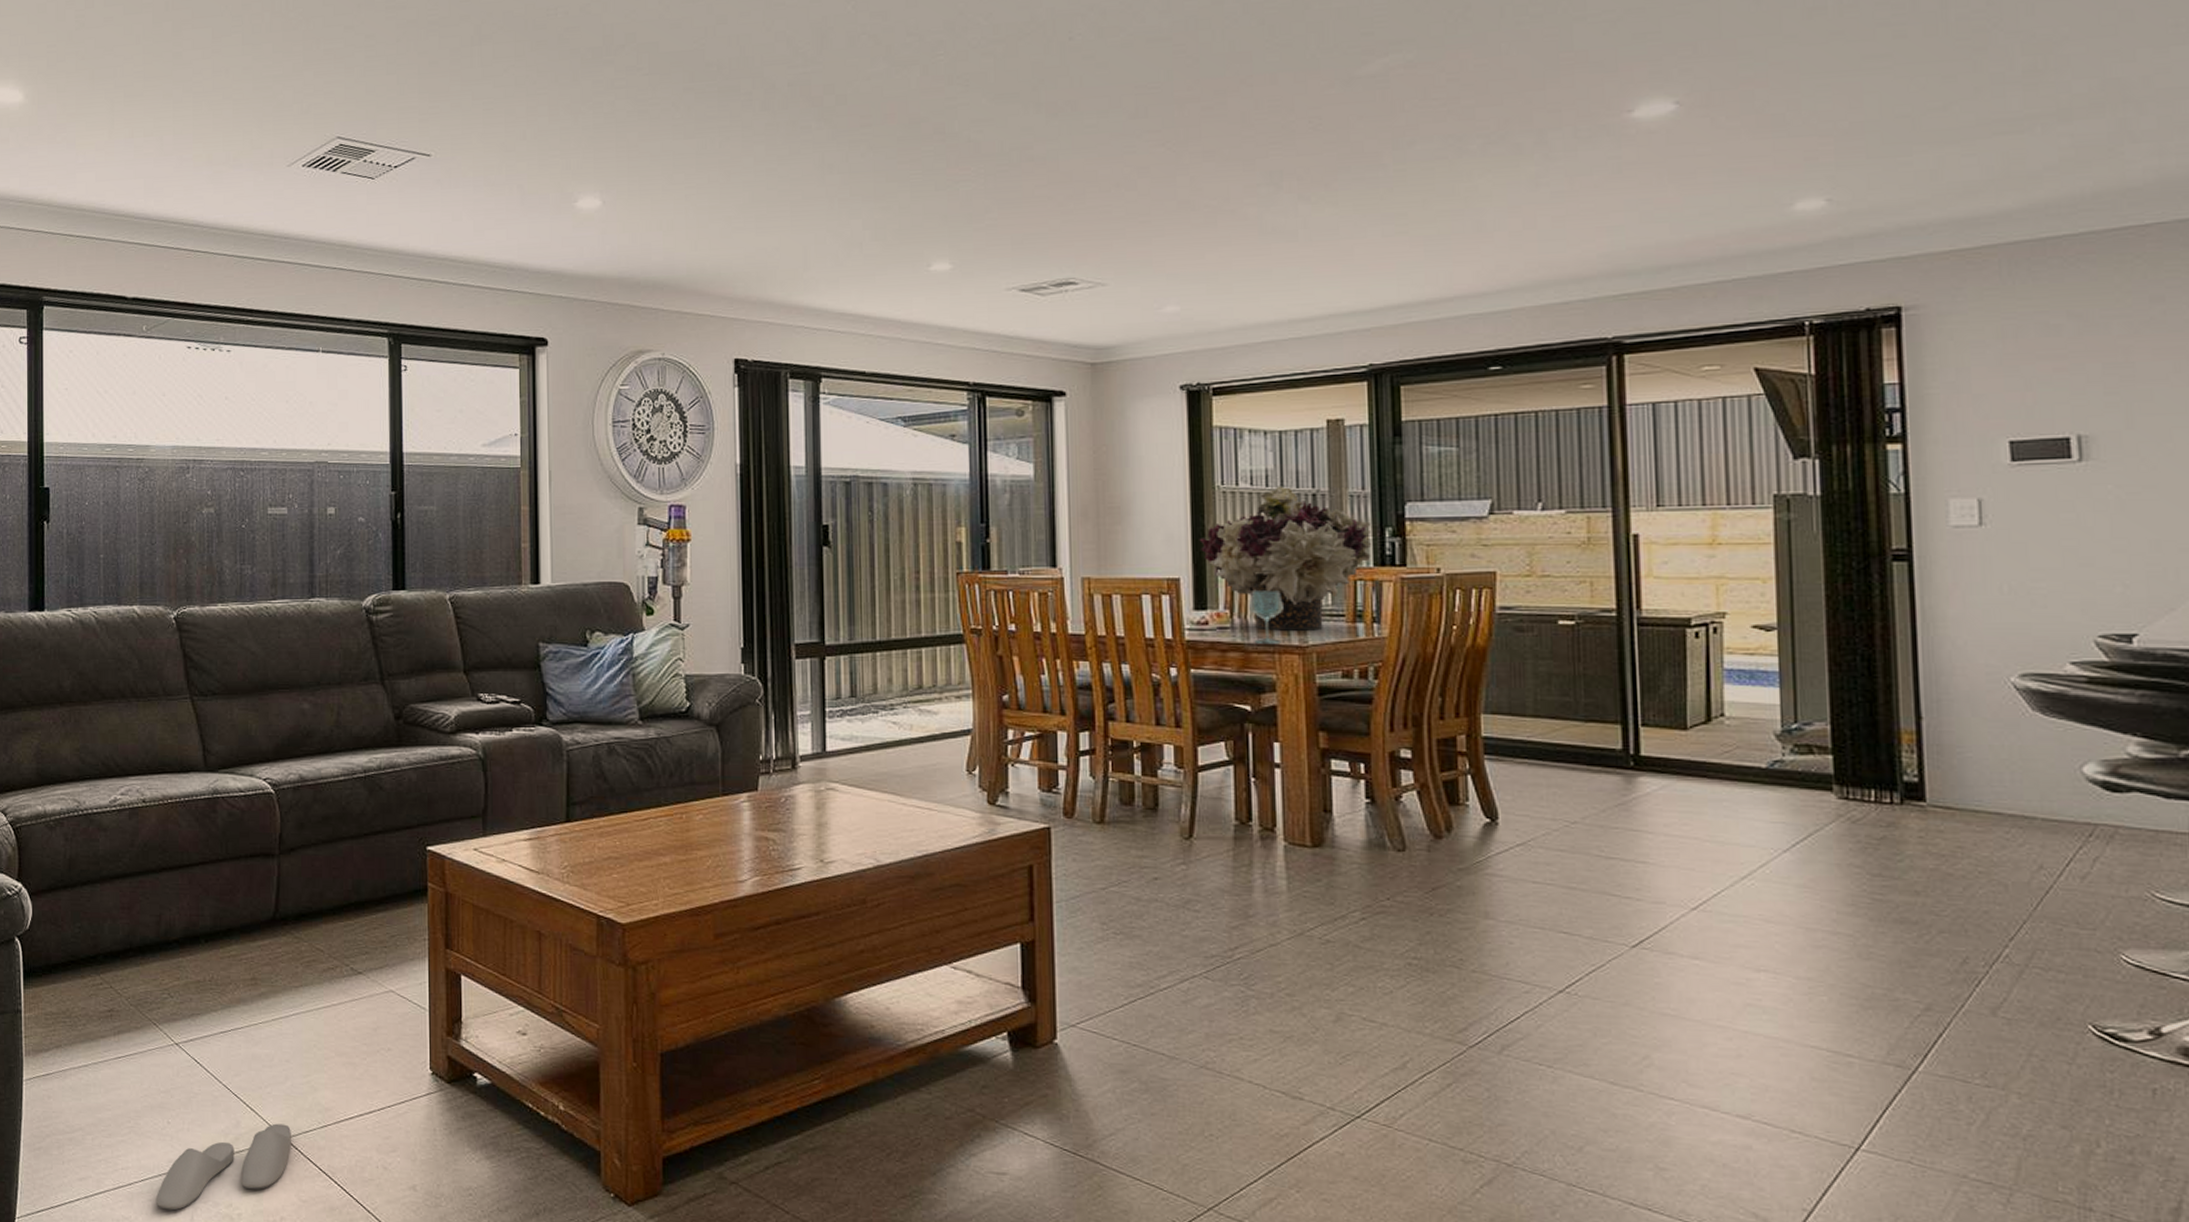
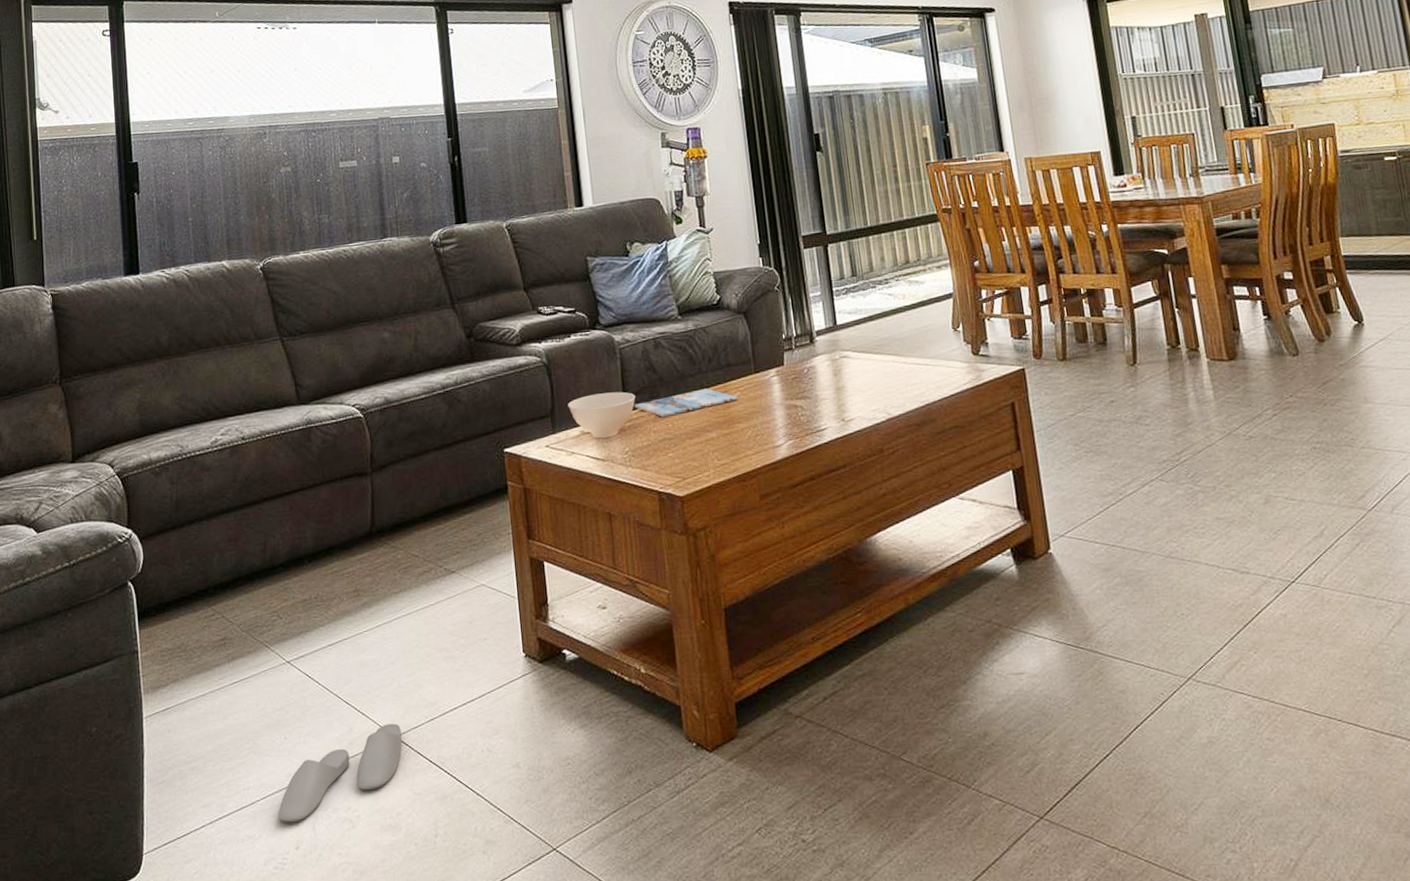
bowl: none [502,798,581,849] -> present [568,391,636,439]
magazine: none [578,806,700,834] -> present [634,388,738,418]
flower arrangement: present [1199,486,1371,631] -> none [1111,70,1242,187]
wine glass: present [1249,589,1283,645] -> none [1155,153,1183,199]

